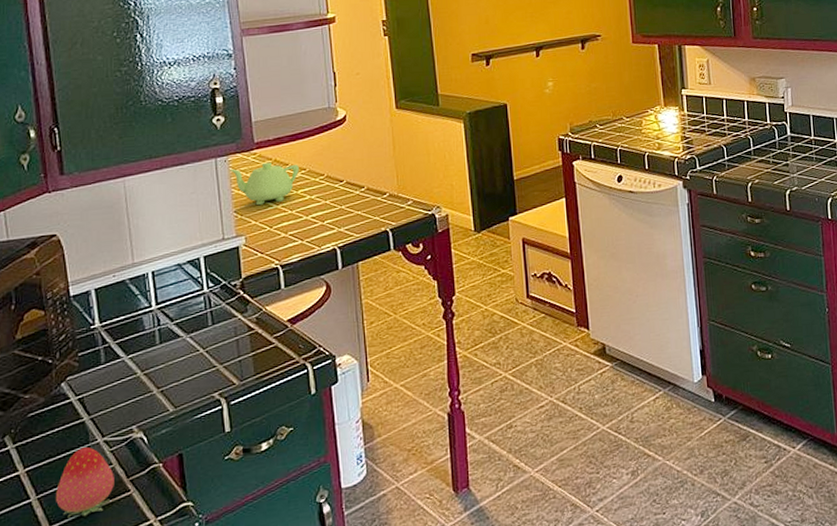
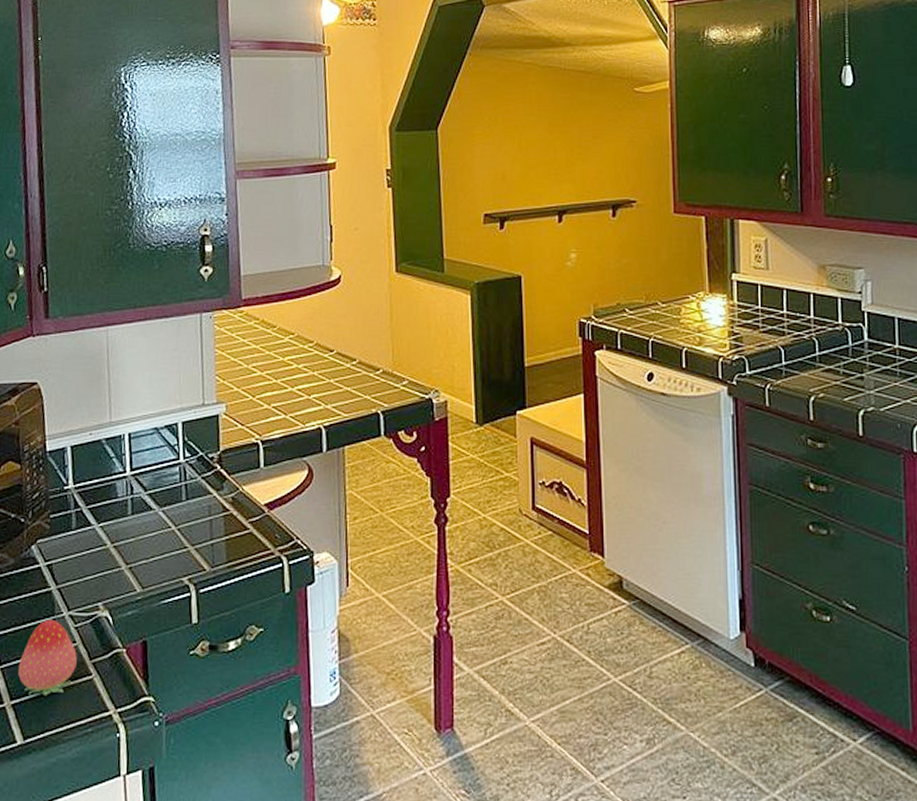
teapot: present [230,162,299,205] -> none [215,322,287,369]

